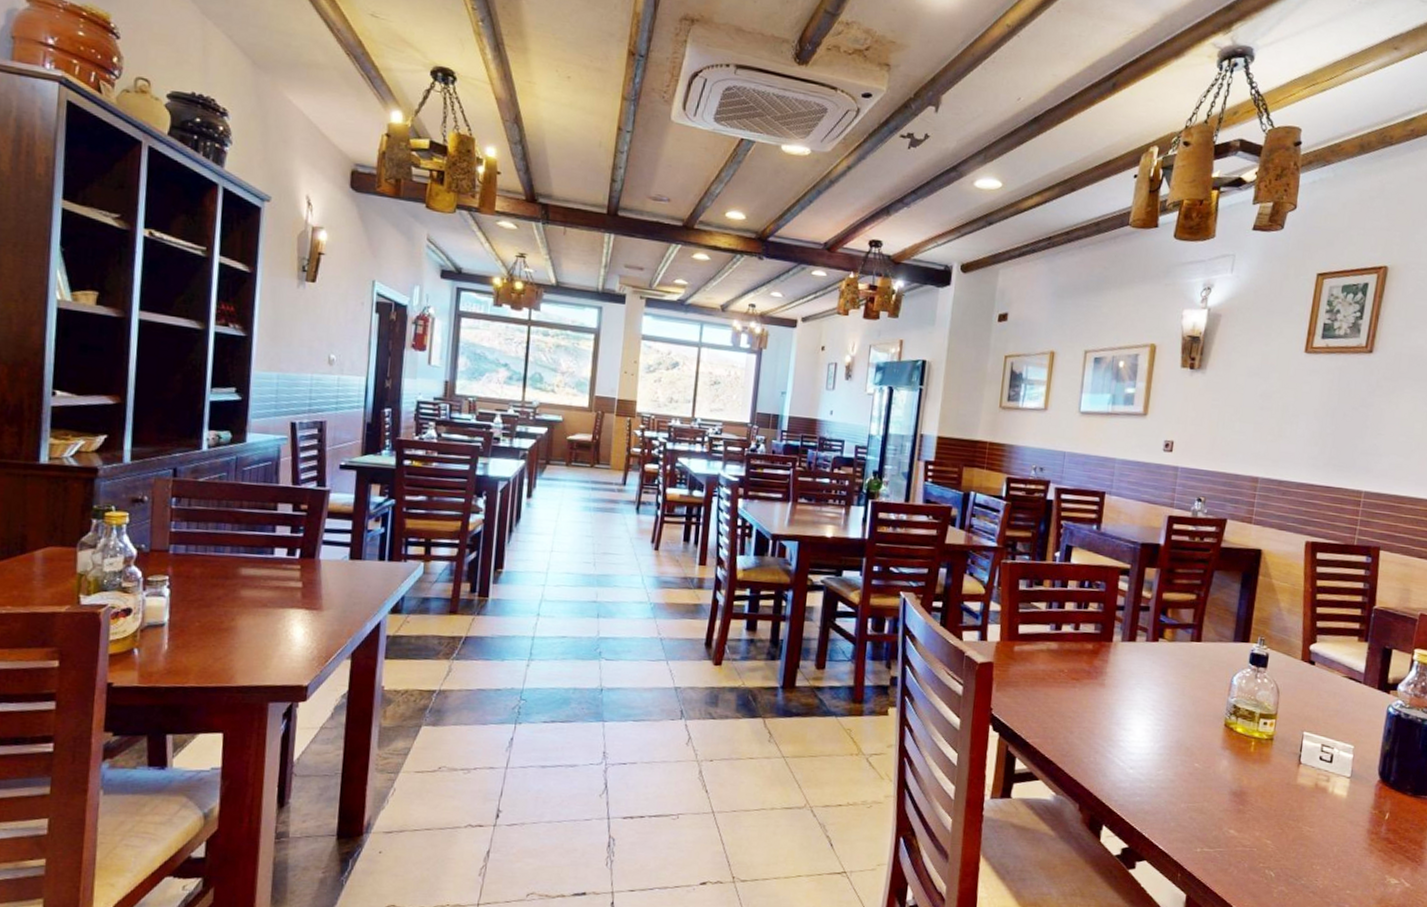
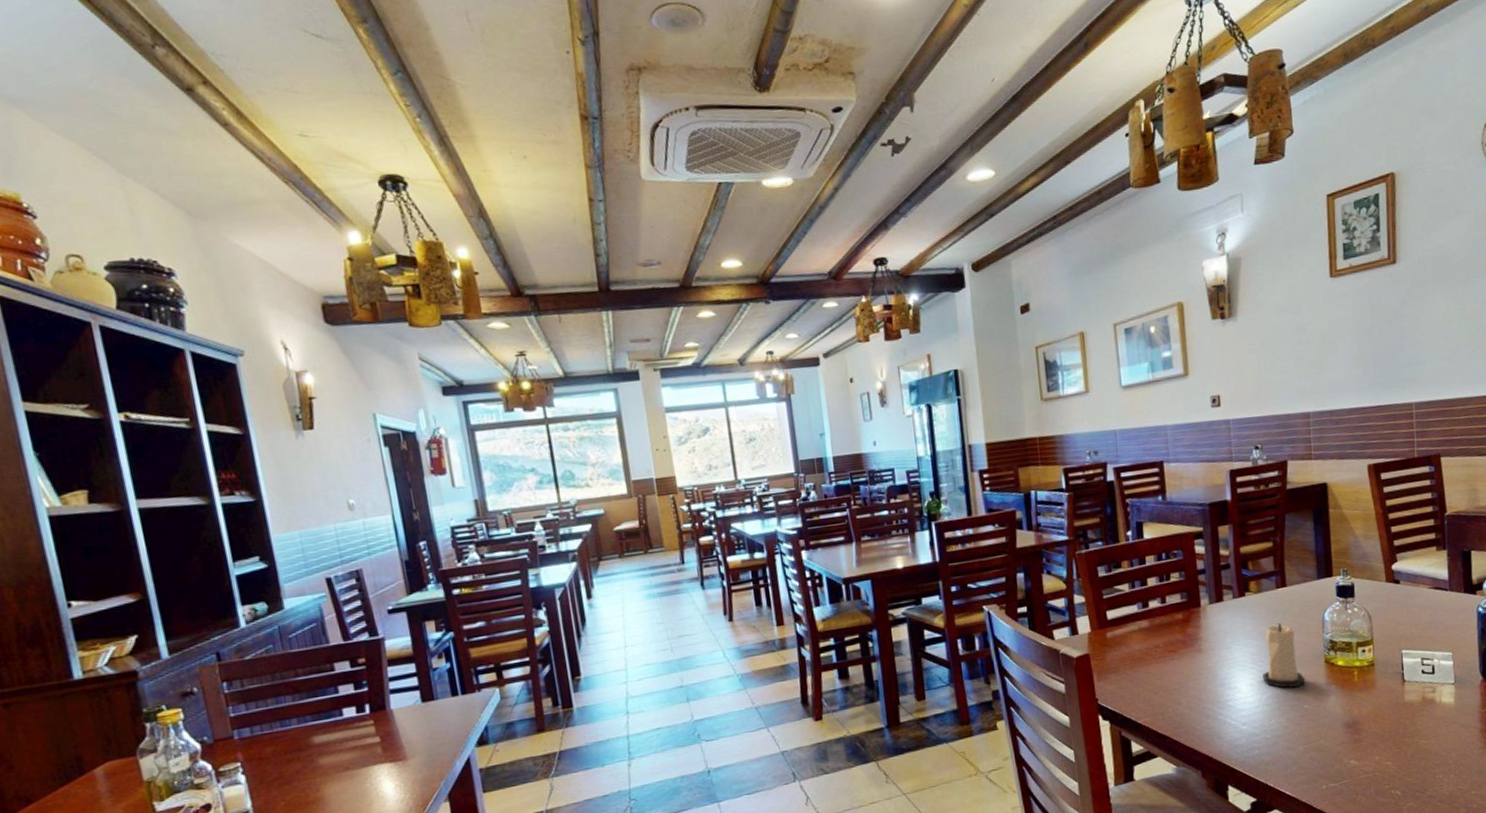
candle: none [1159,676,1202,744] -> present [1262,622,1306,688]

